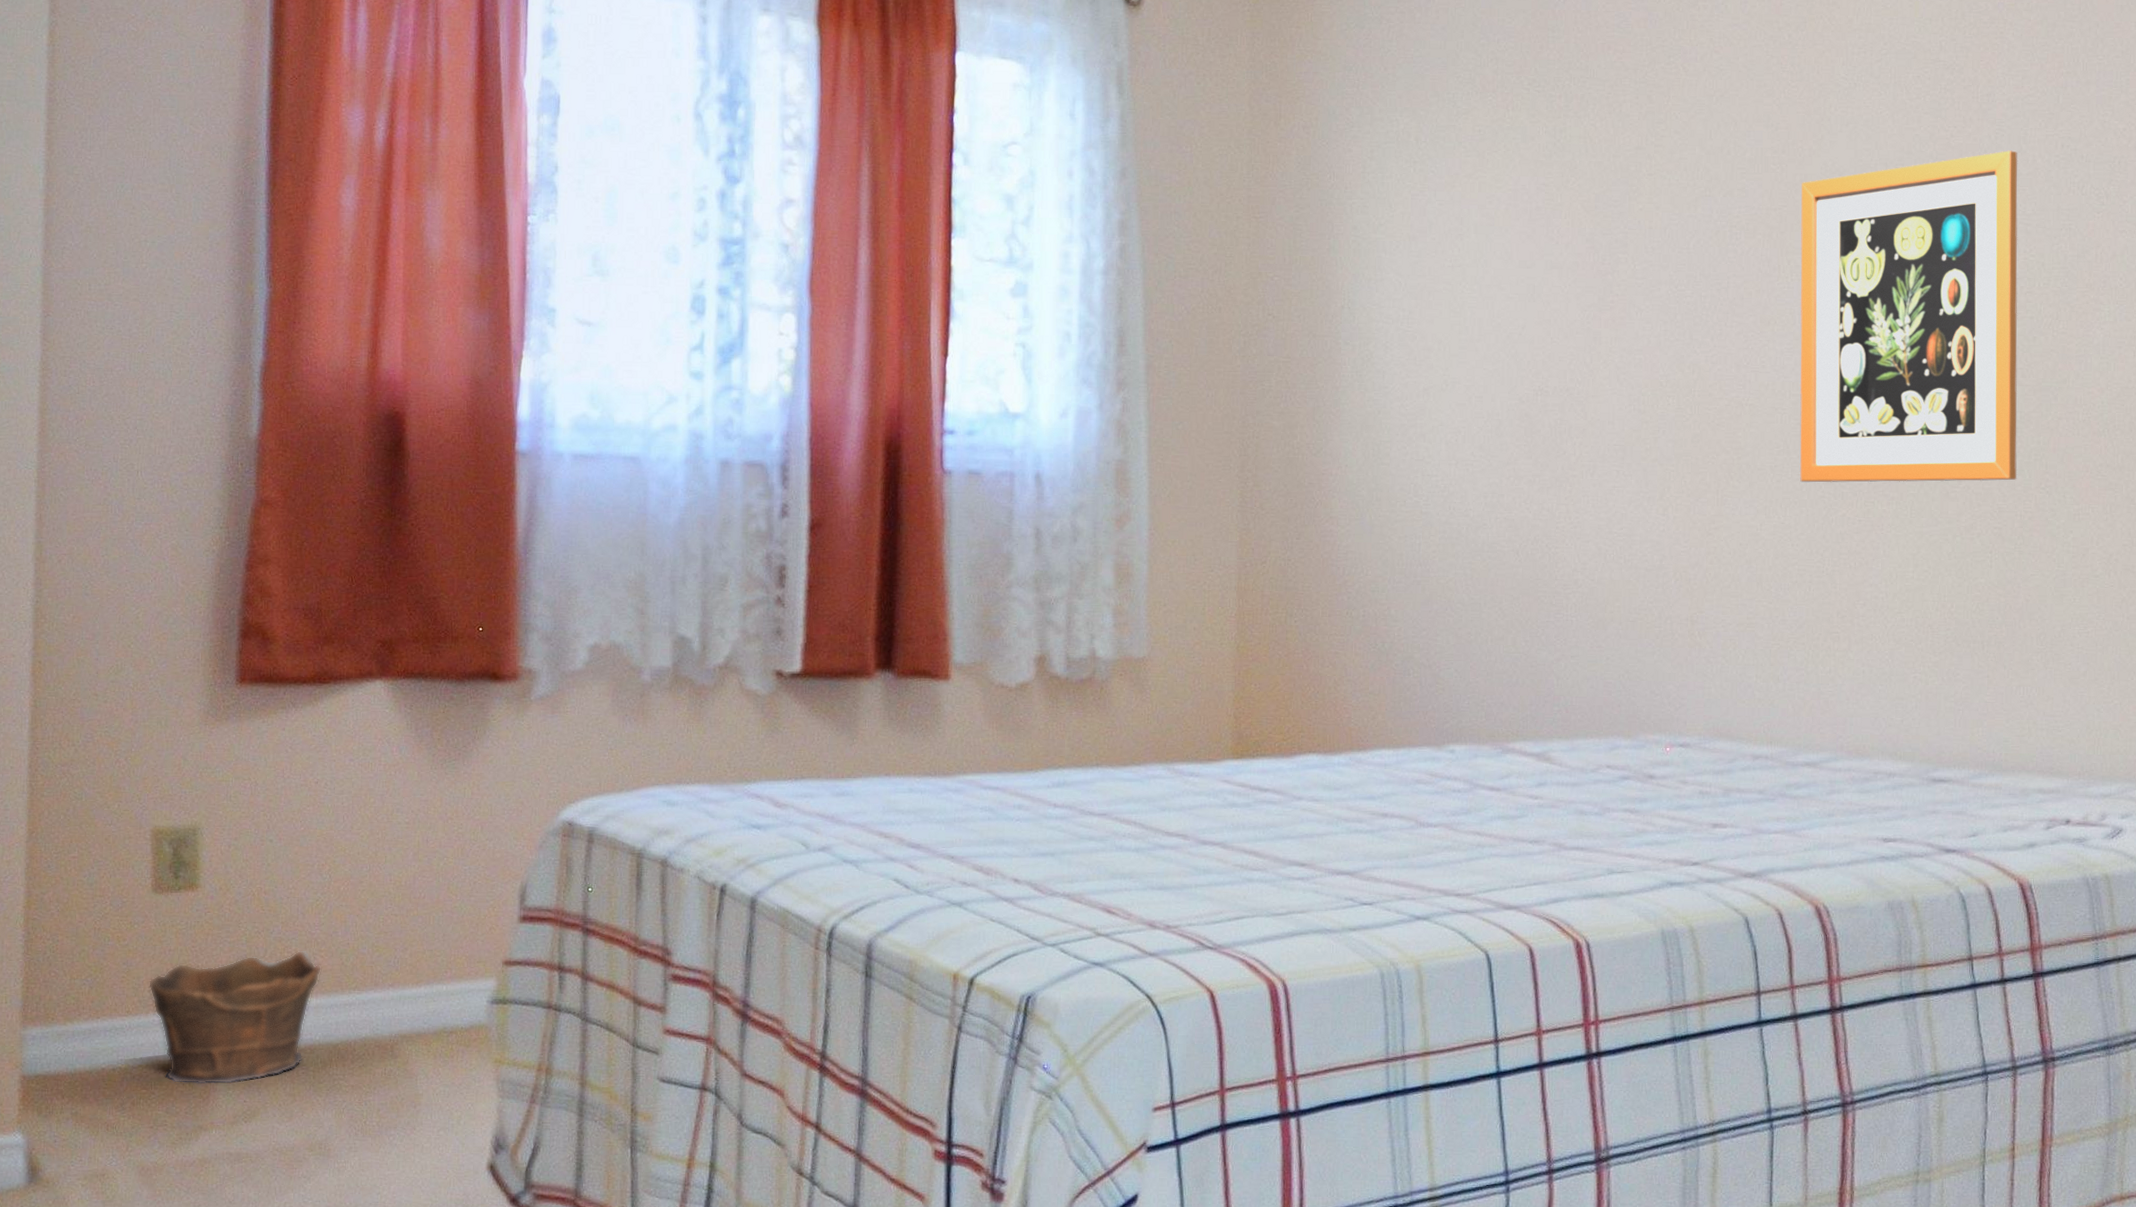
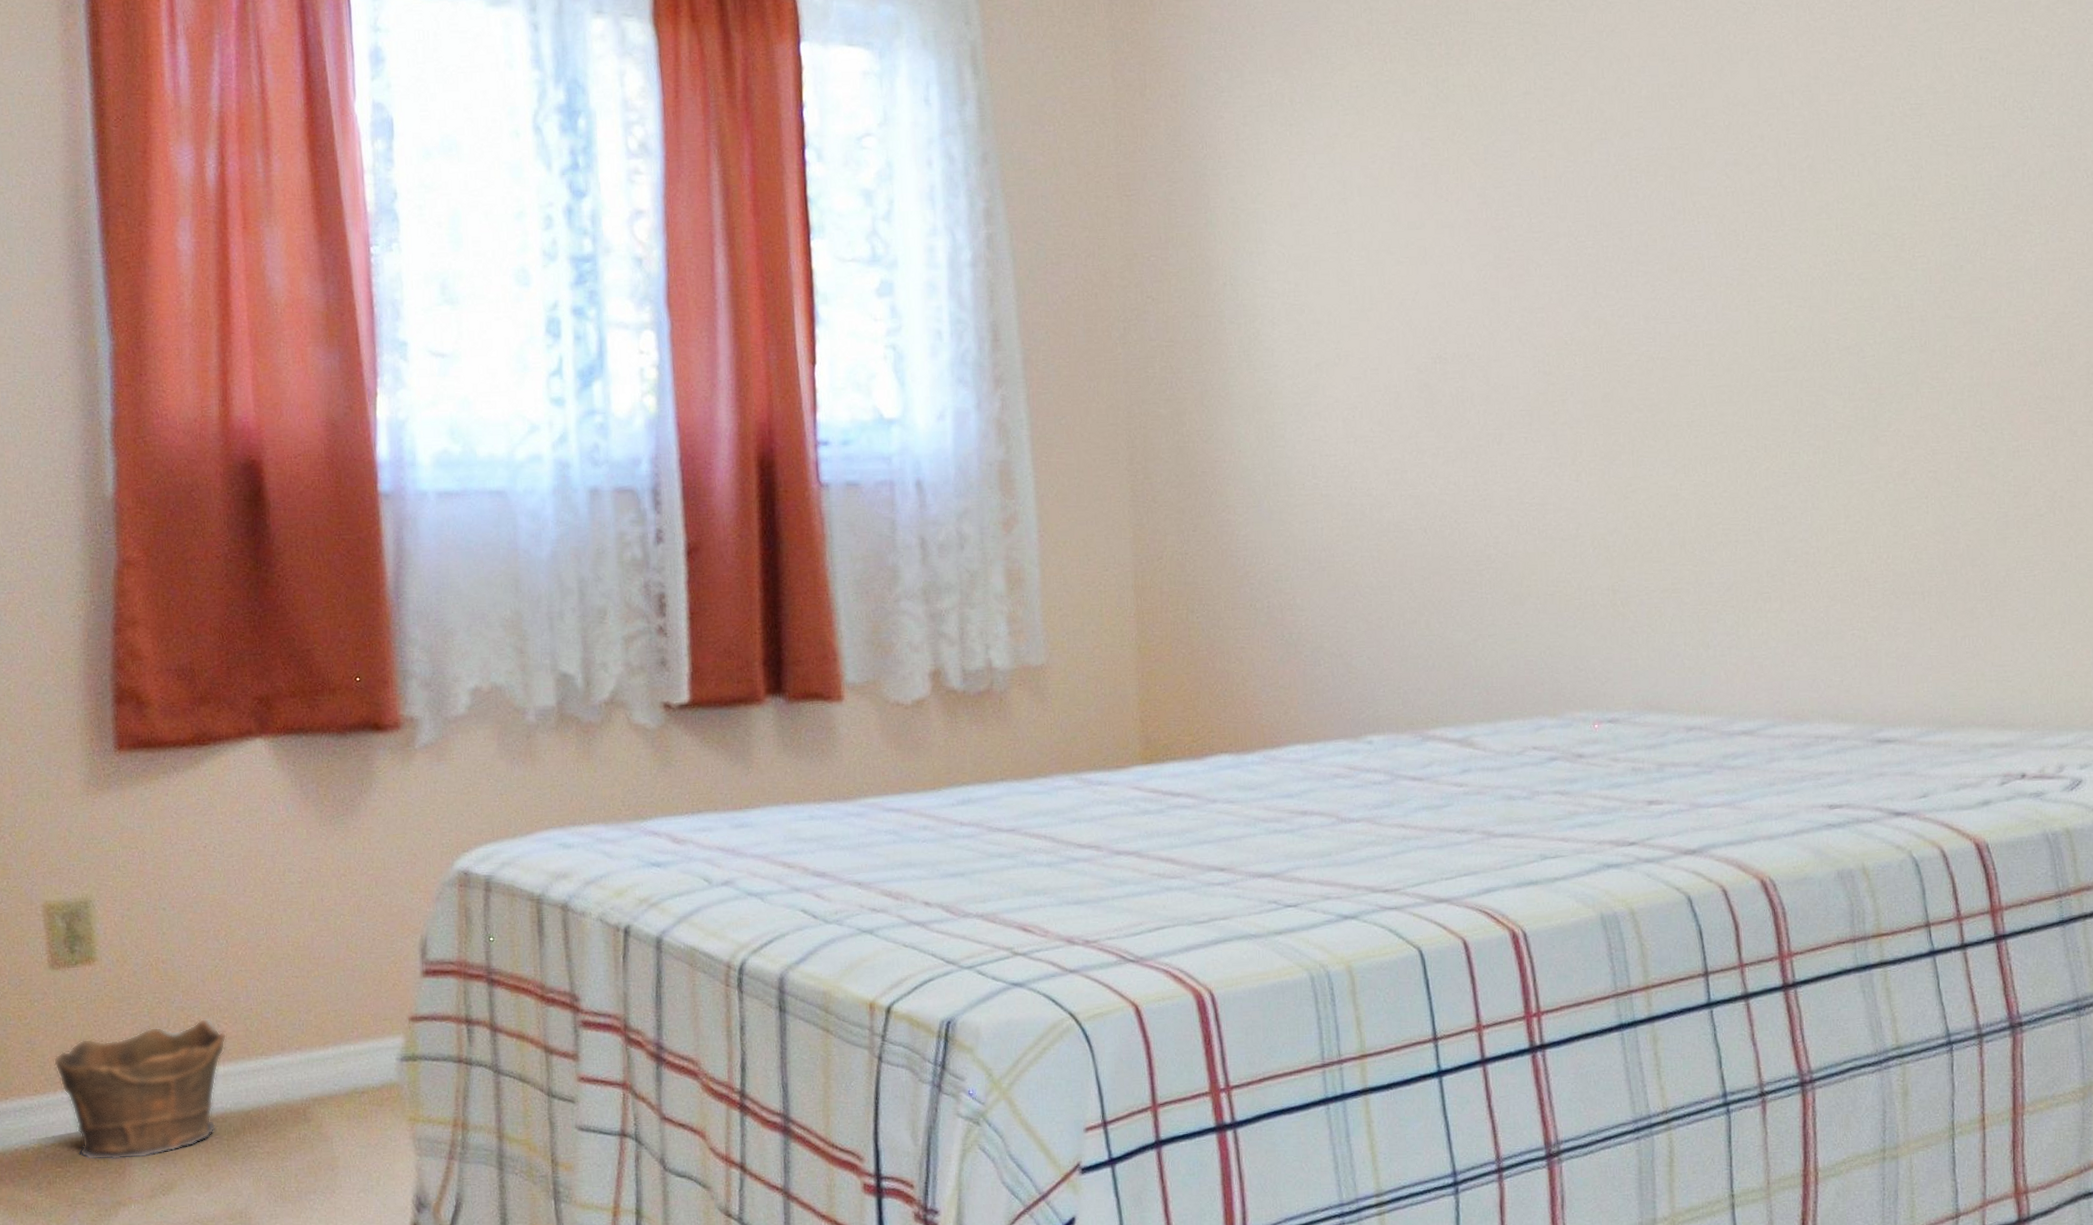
wall art: present [1799,150,2018,483] -> none [1703,67,1951,437]

